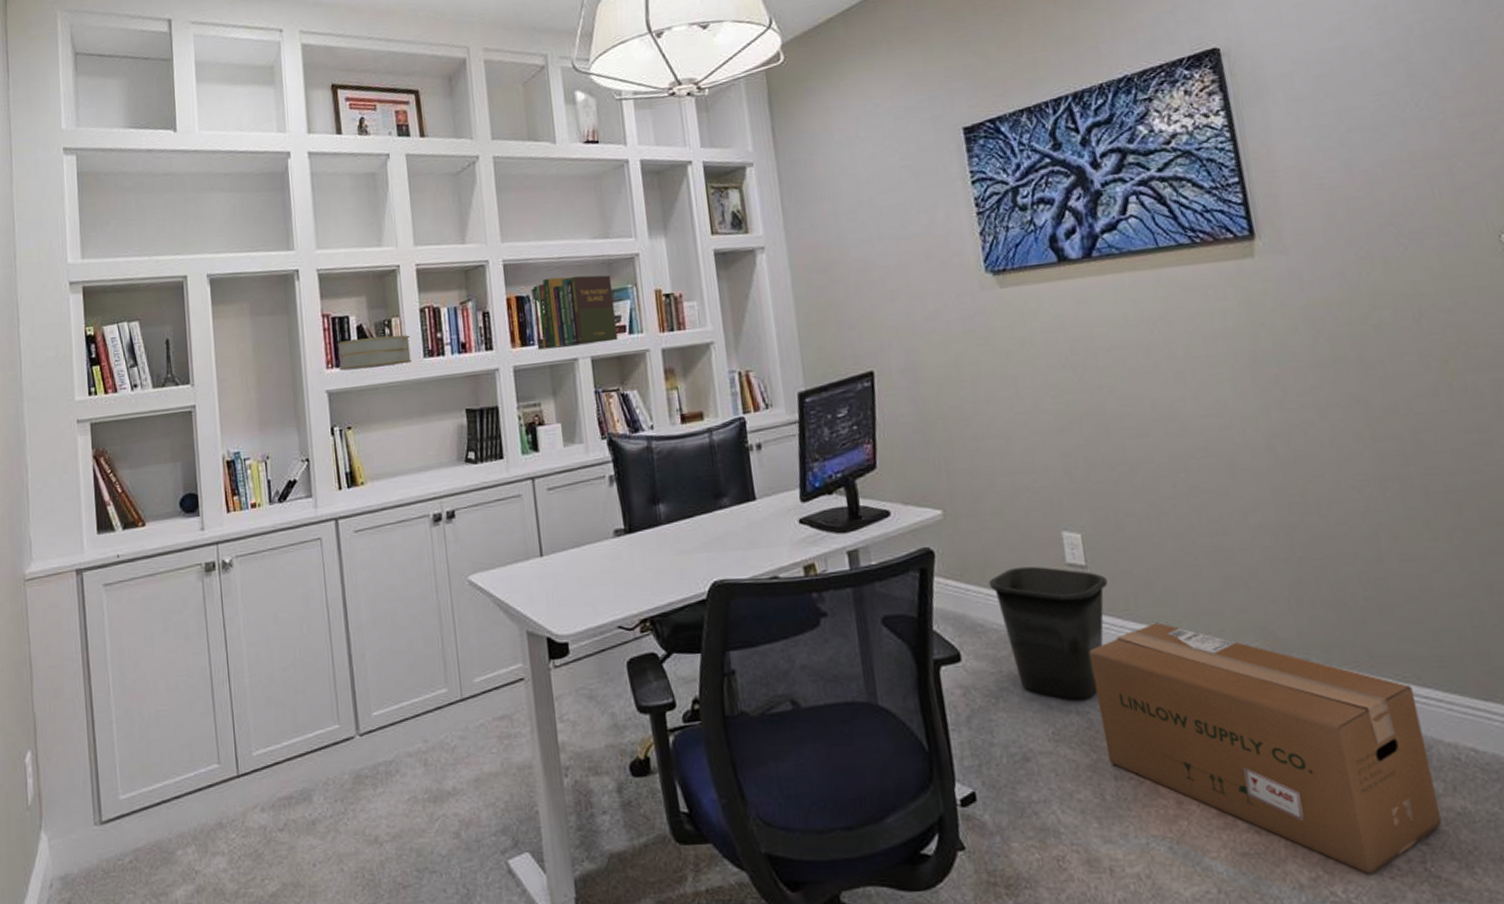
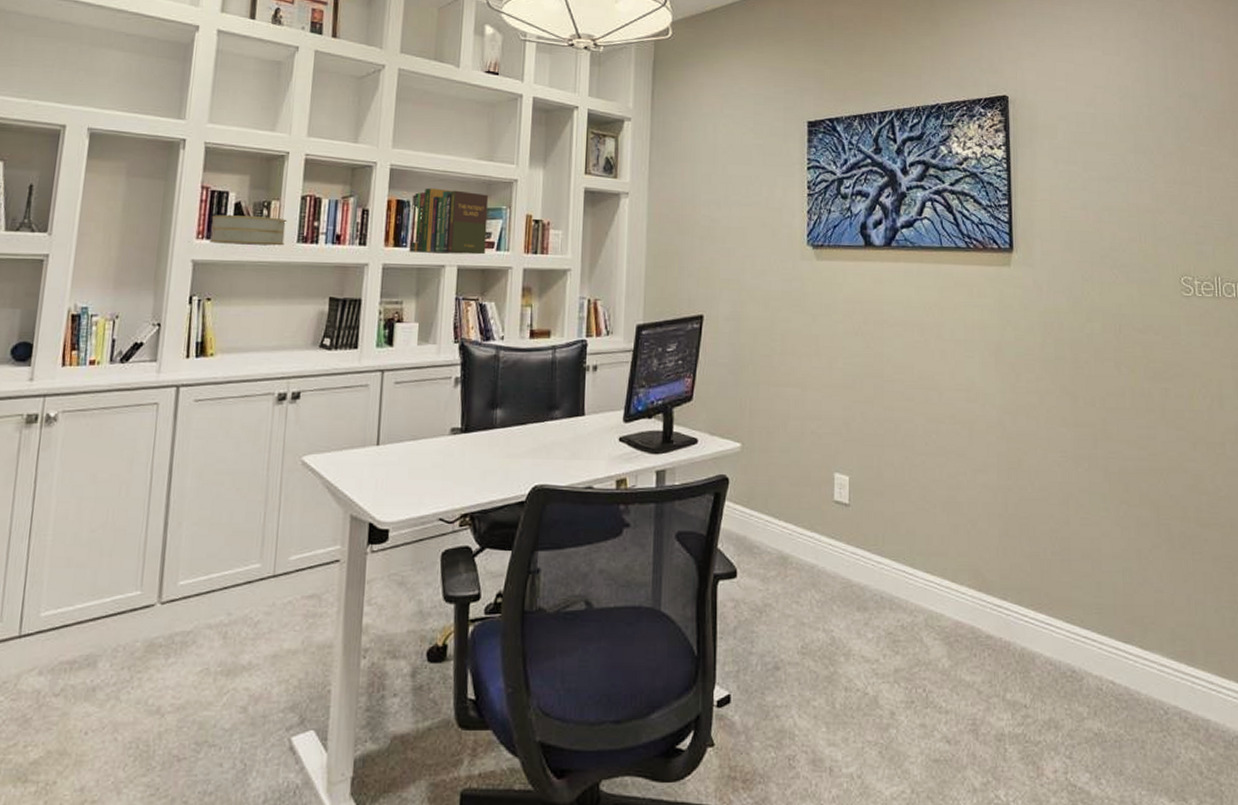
waste bin: present [988,566,1108,700] -> none [769,500,863,619]
box: present [1089,622,1443,876] -> none [841,558,1083,783]

